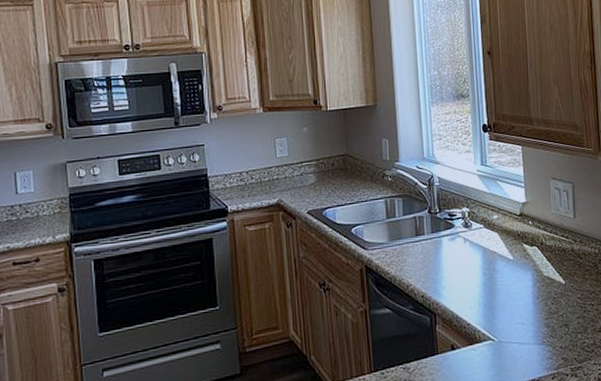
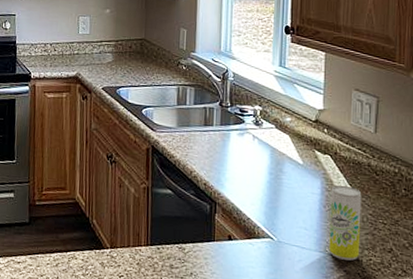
beverage can: none [541,273,573,348] -> present [329,185,362,261]

